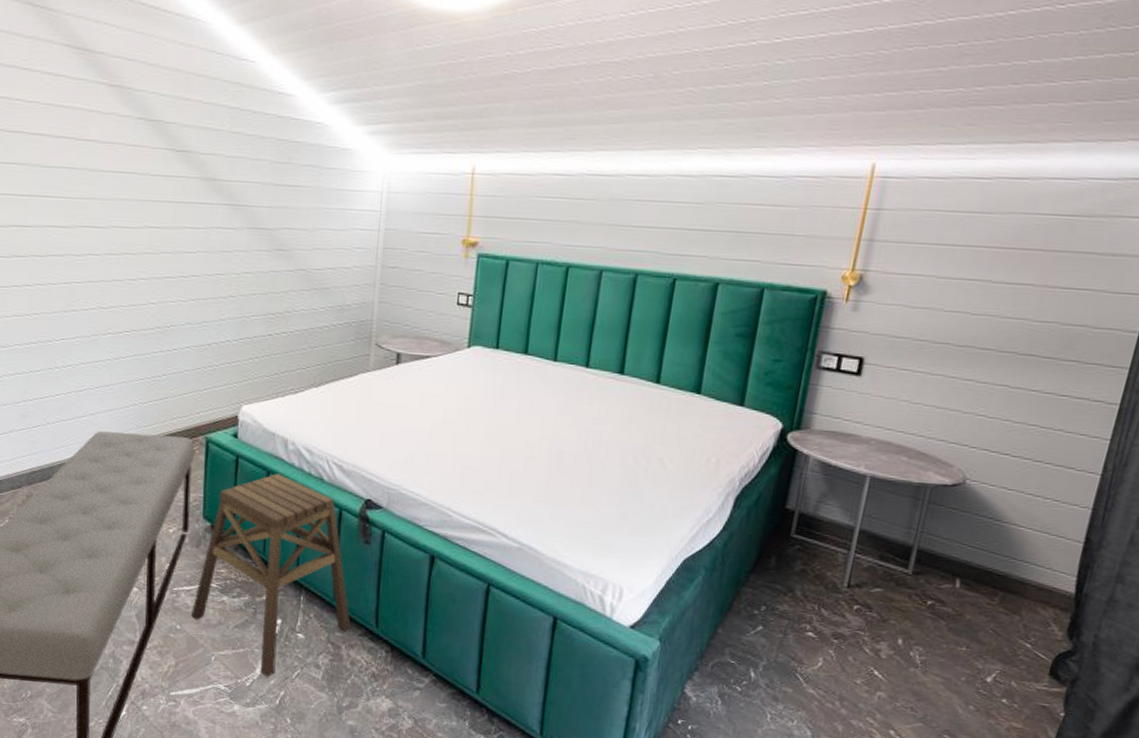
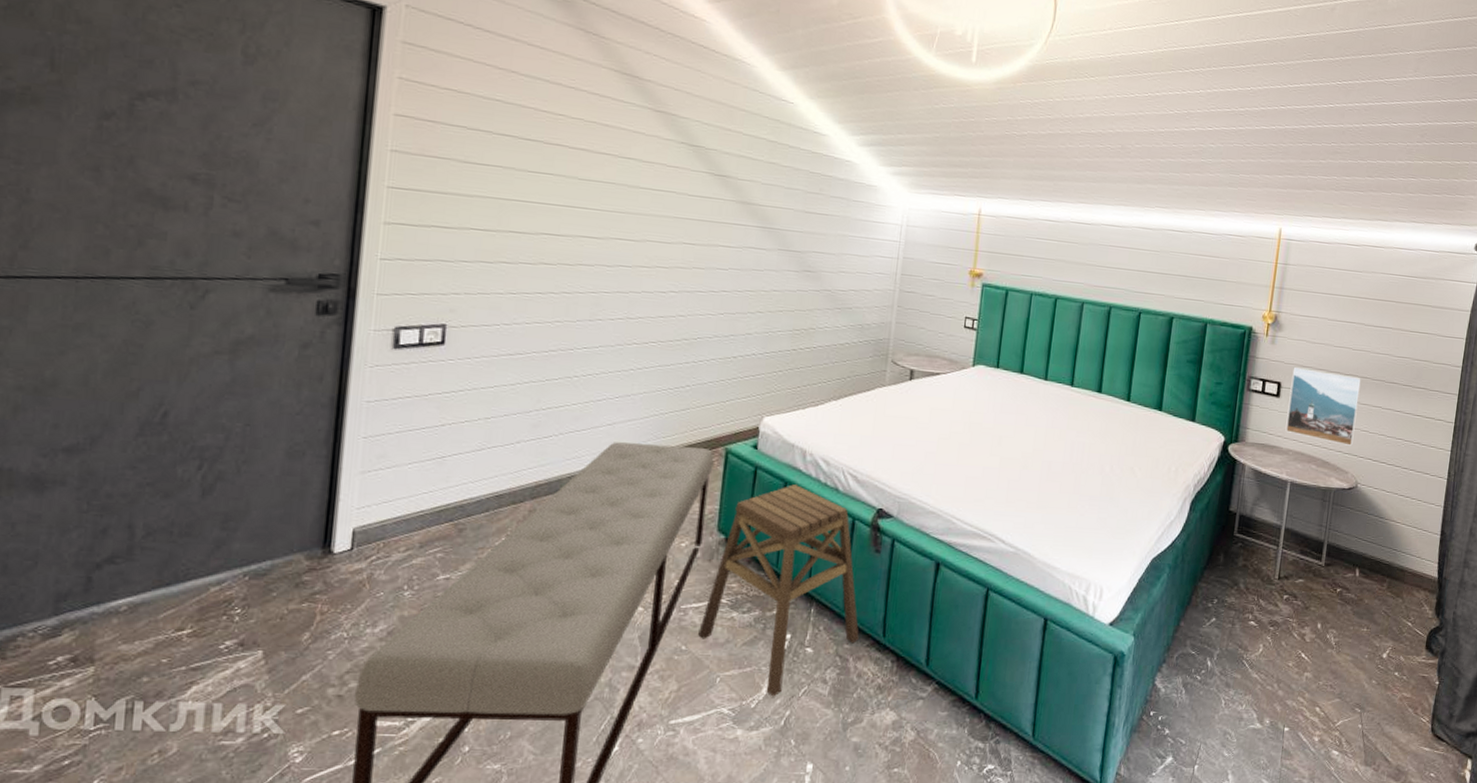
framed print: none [866,337,981,434] -> present [1285,366,1361,446]

